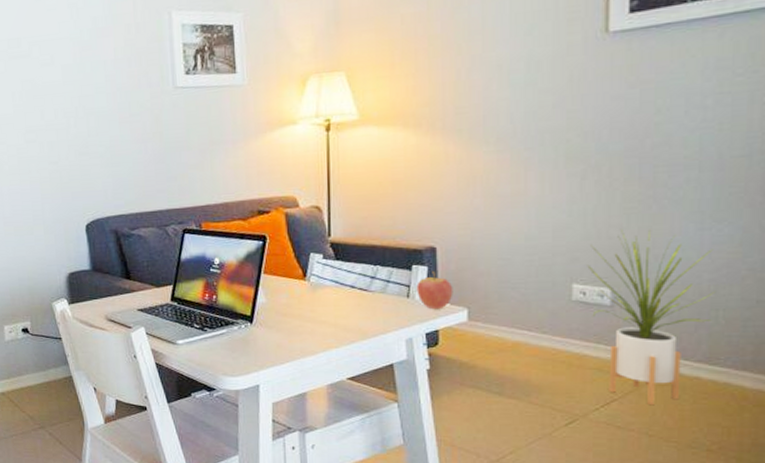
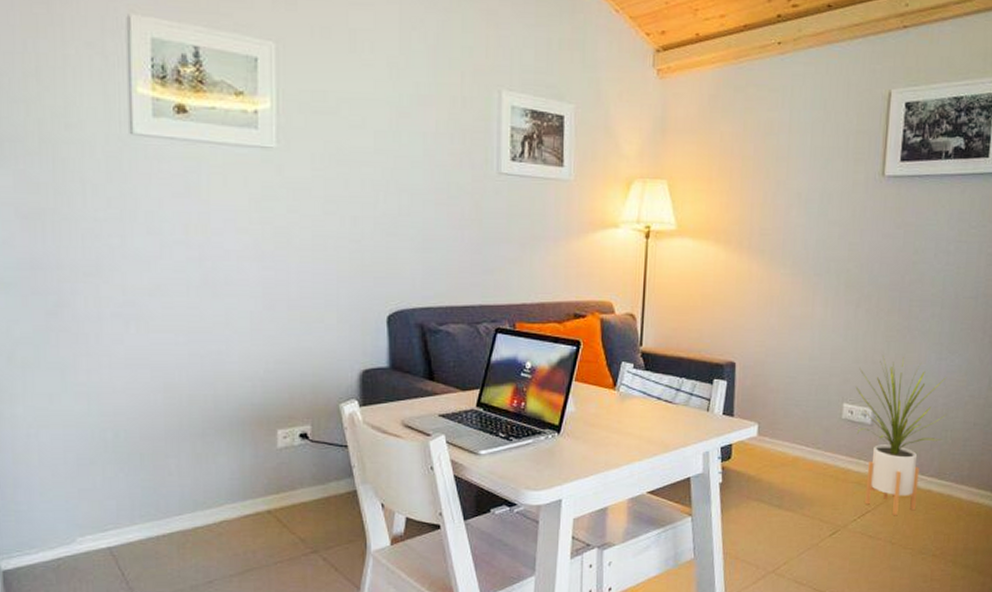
fruit: present [416,270,453,310] -> none [716,385,747,424]

